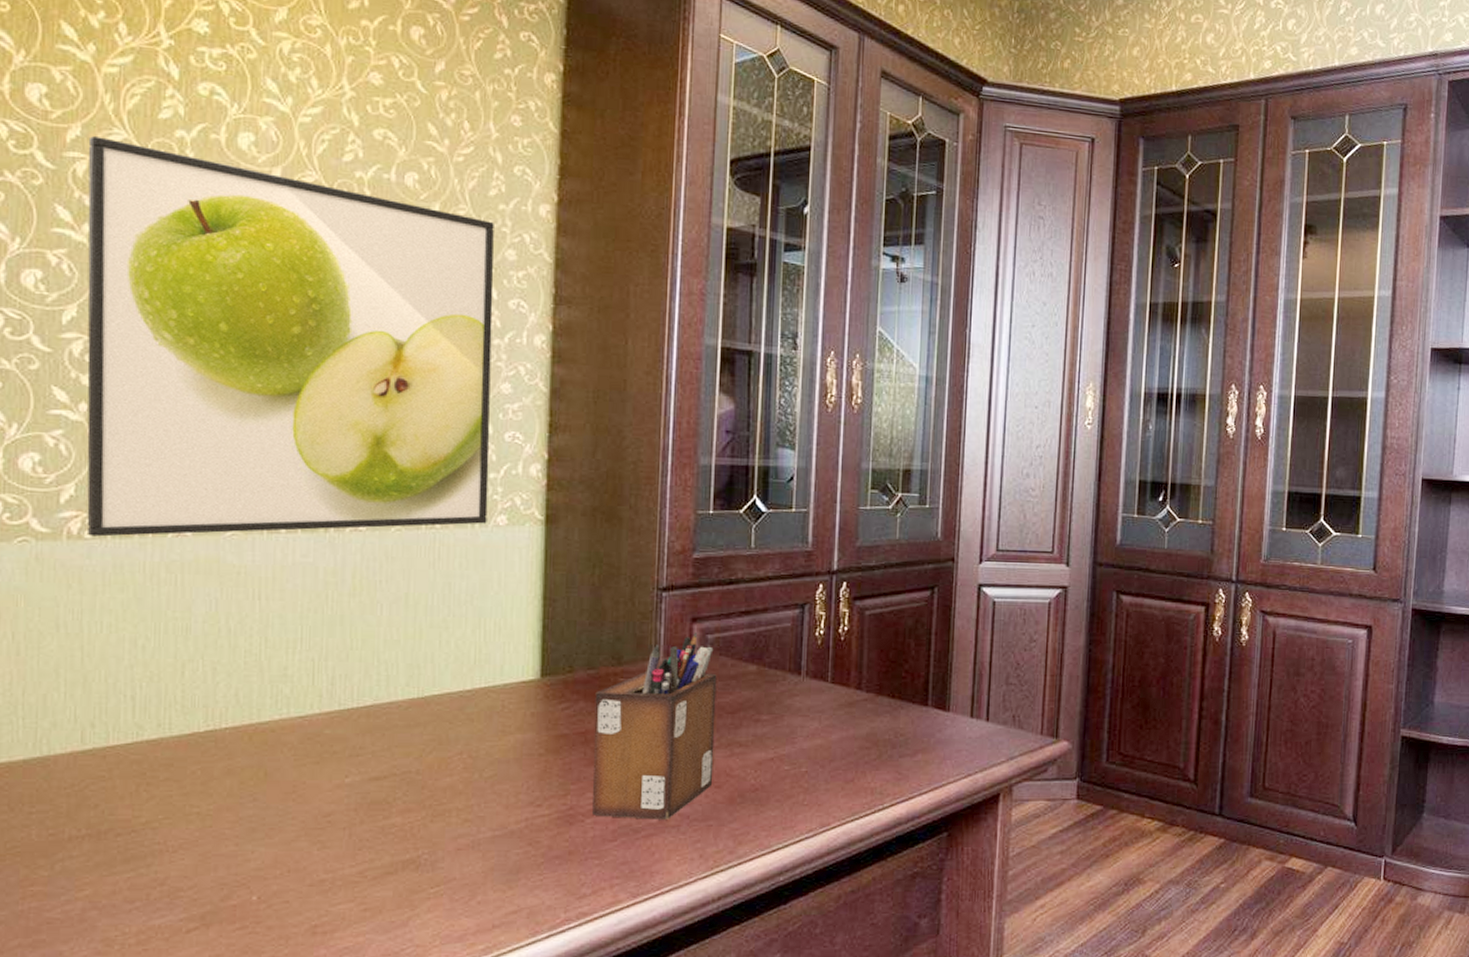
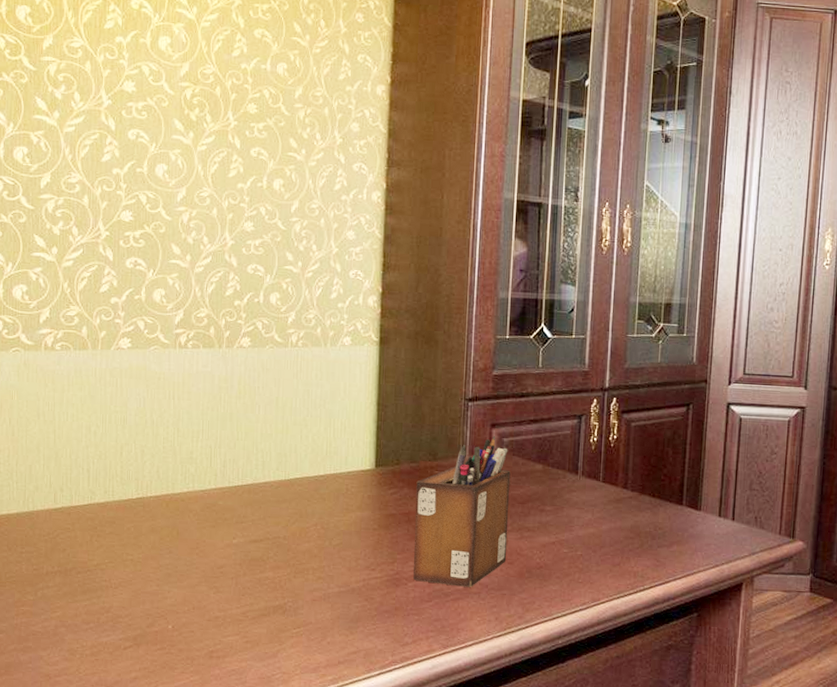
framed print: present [87,136,494,537] -> none [57,44,343,349]

